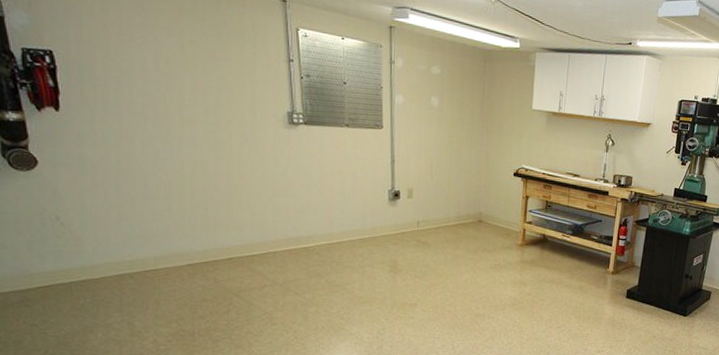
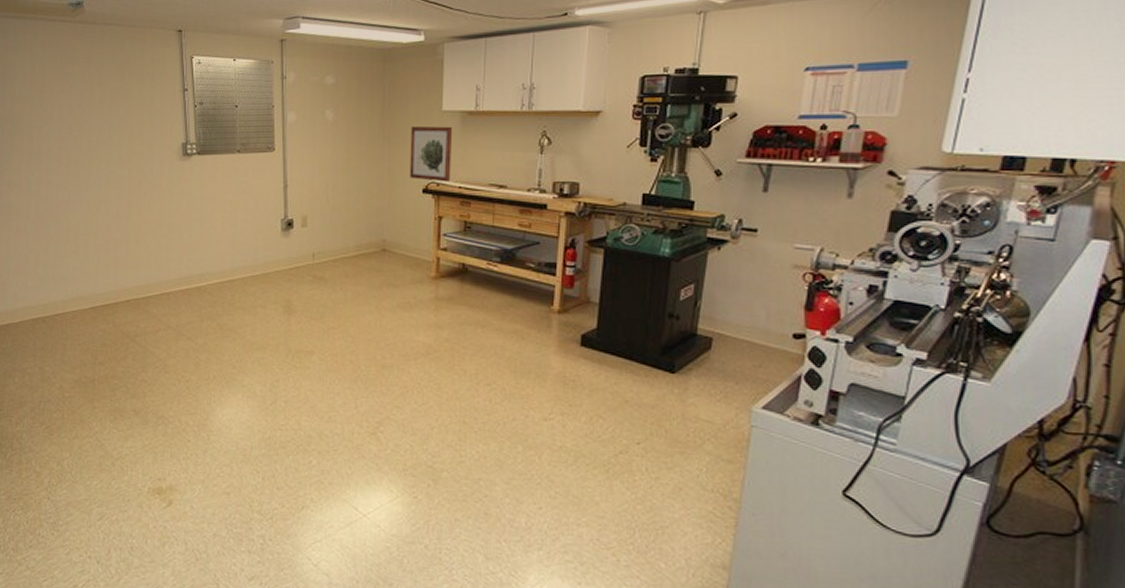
wall art: none [503,120,540,169] -> present [409,126,453,182]

